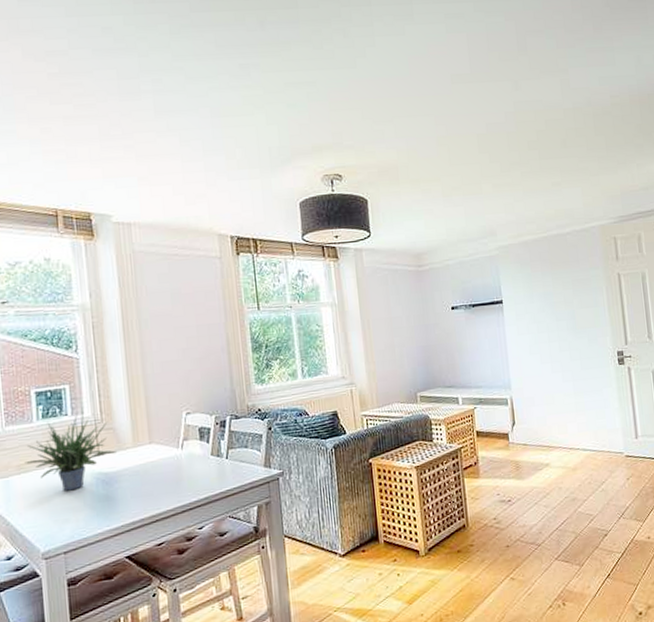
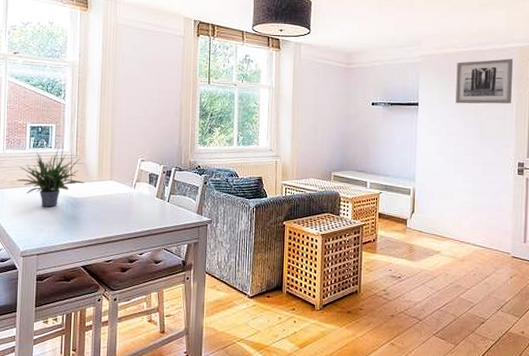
wall art: none [537,239,600,296] -> present [455,58,513,104]

